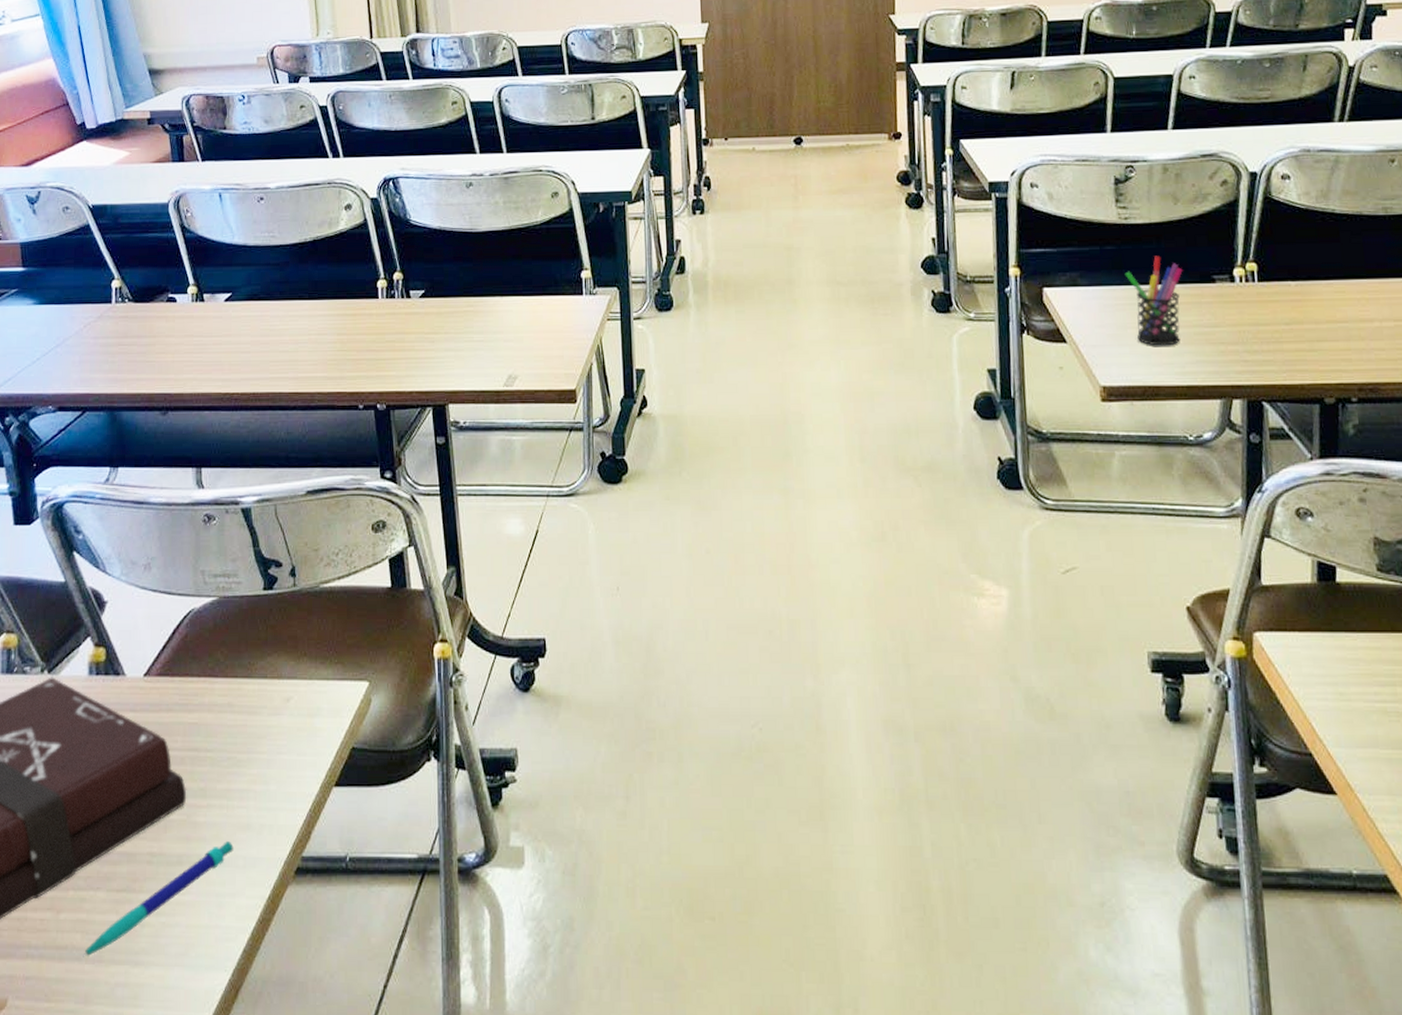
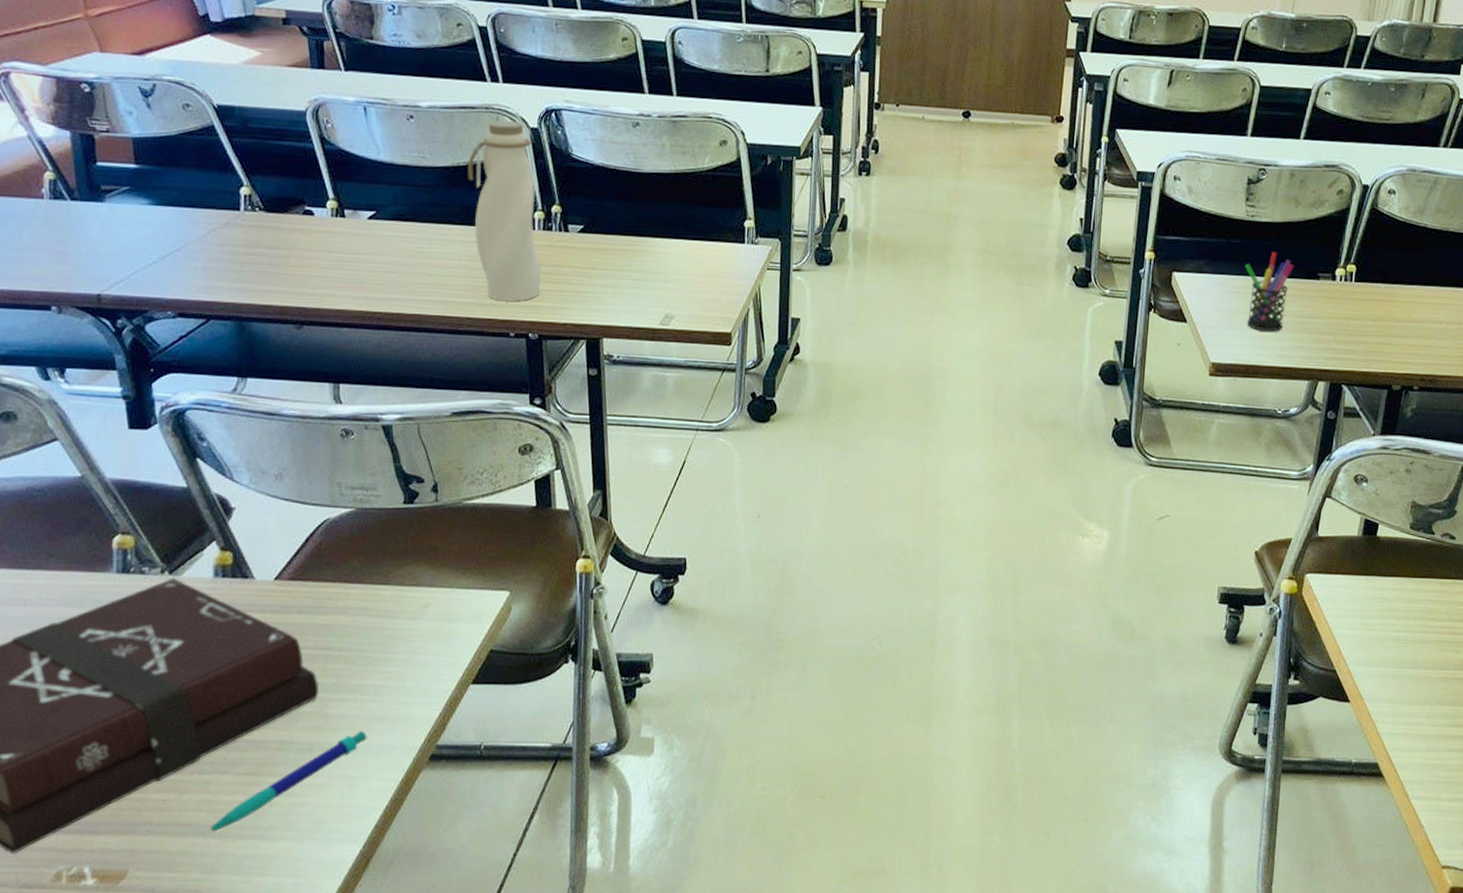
water bottle: none [314,193,386,373] -> present [468,120,541,301]

